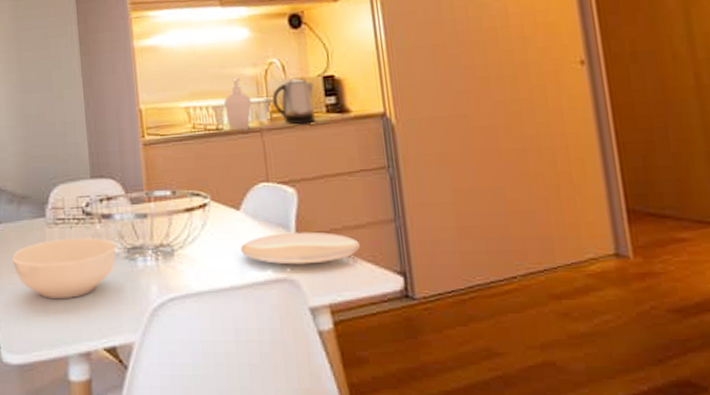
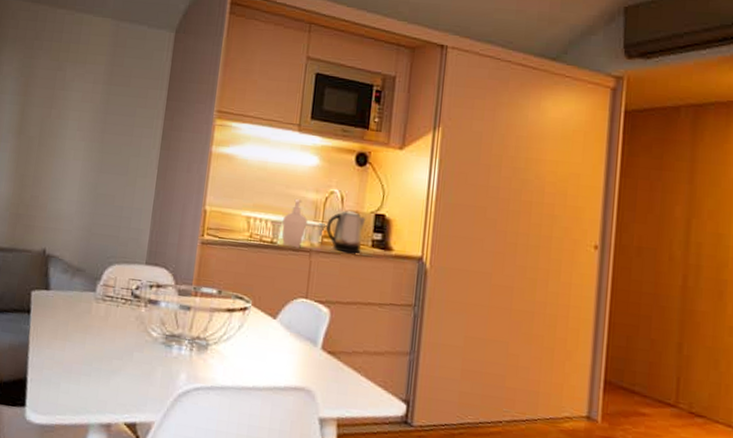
bowl: present [11,237,117,300] -> none [54,314,157,372]
plate: present [240,231,361,265] -> none [269,346,376,380]

